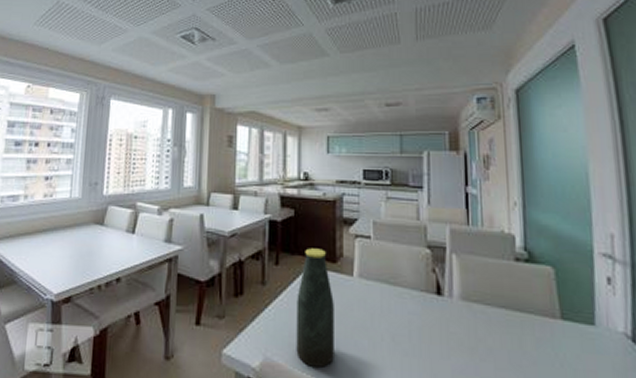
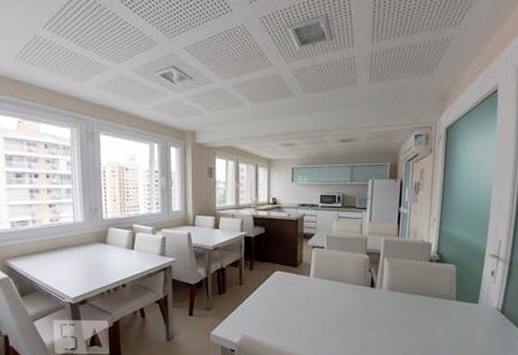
bottle: present [296,248,334,367] -> none [266,257,295,340]

